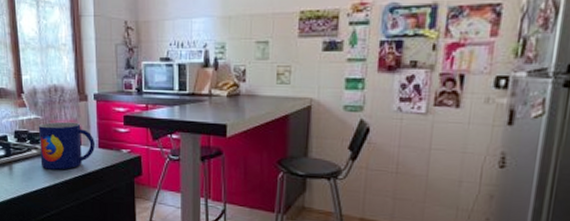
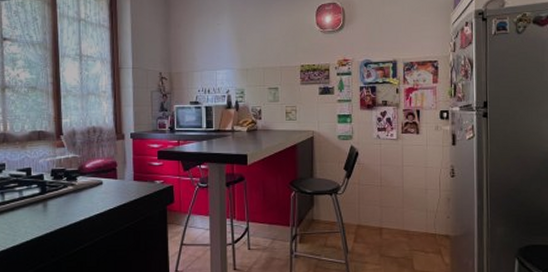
mug: present [38,121,96,170] -> none [75,159,131,204]

